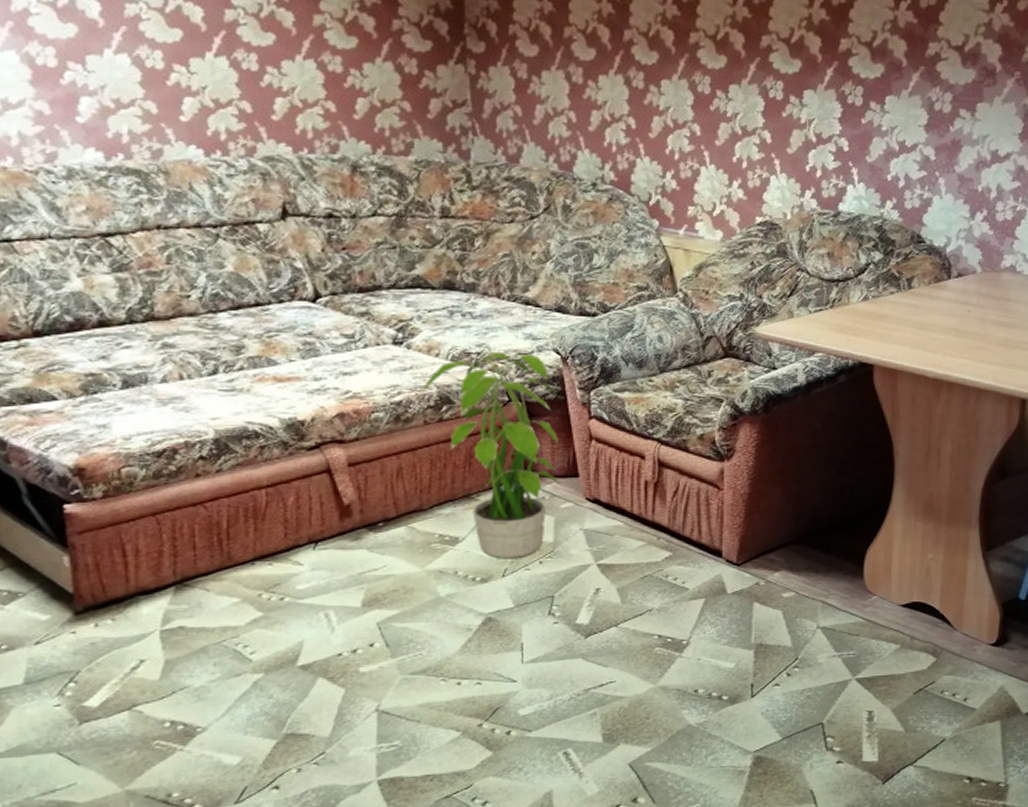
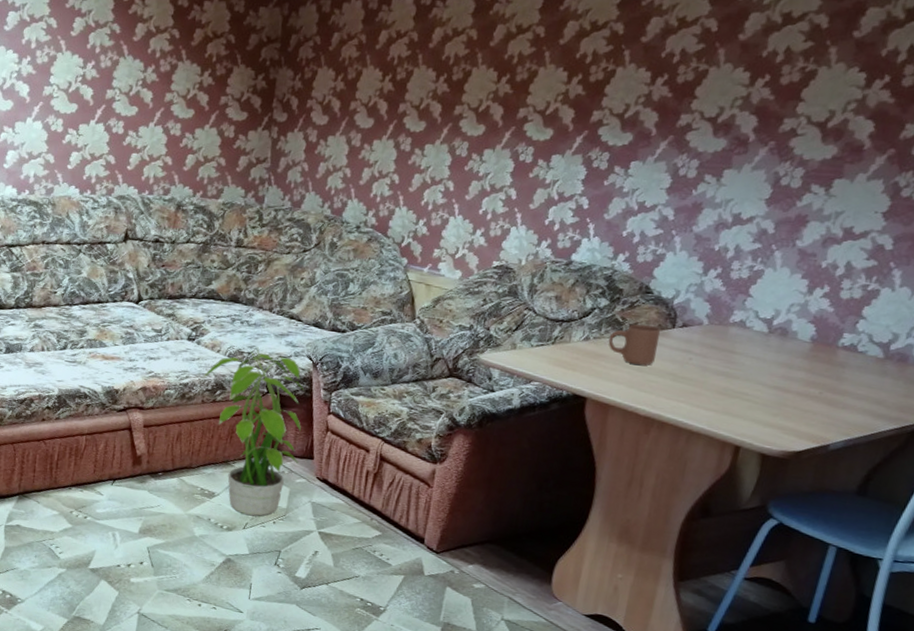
mug: none [887,277,938,322] -> present [608,324,661,366]

